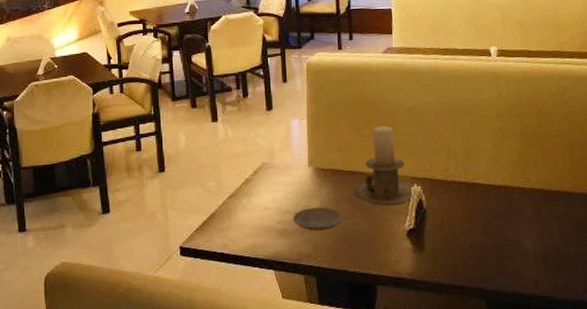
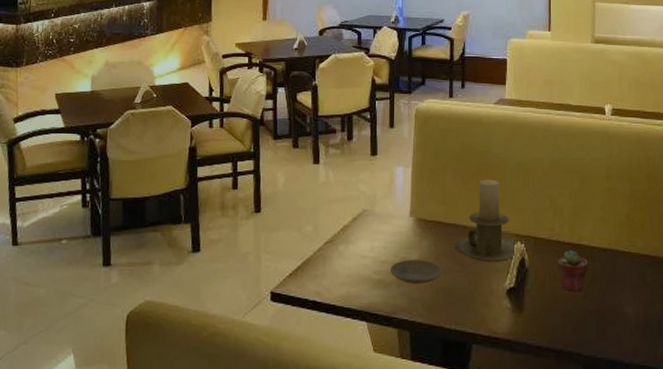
potted succulent: none [455,189,485,229] -> present [558,250,588,292]

